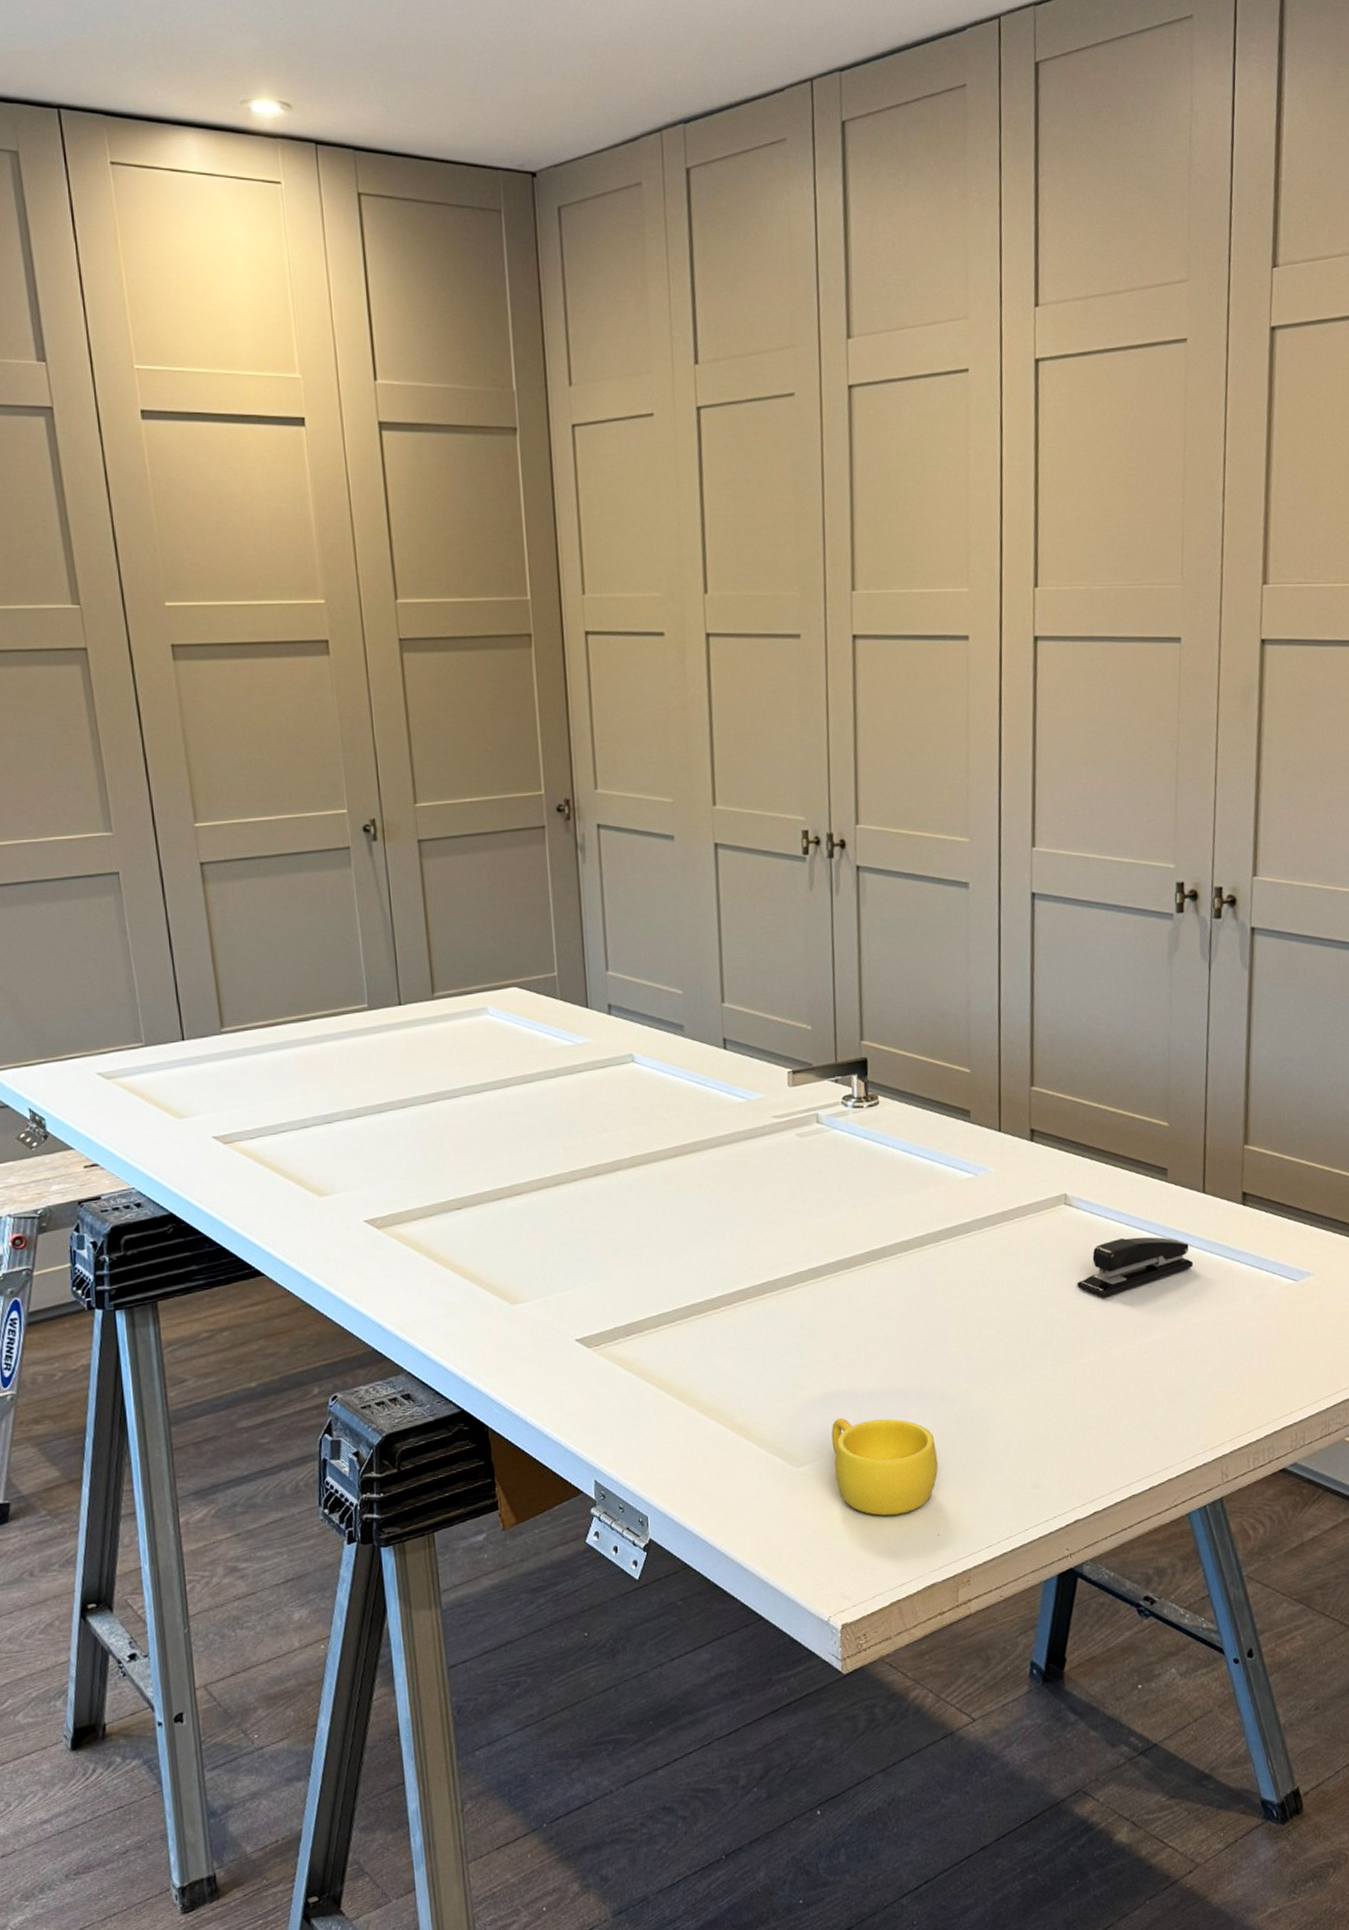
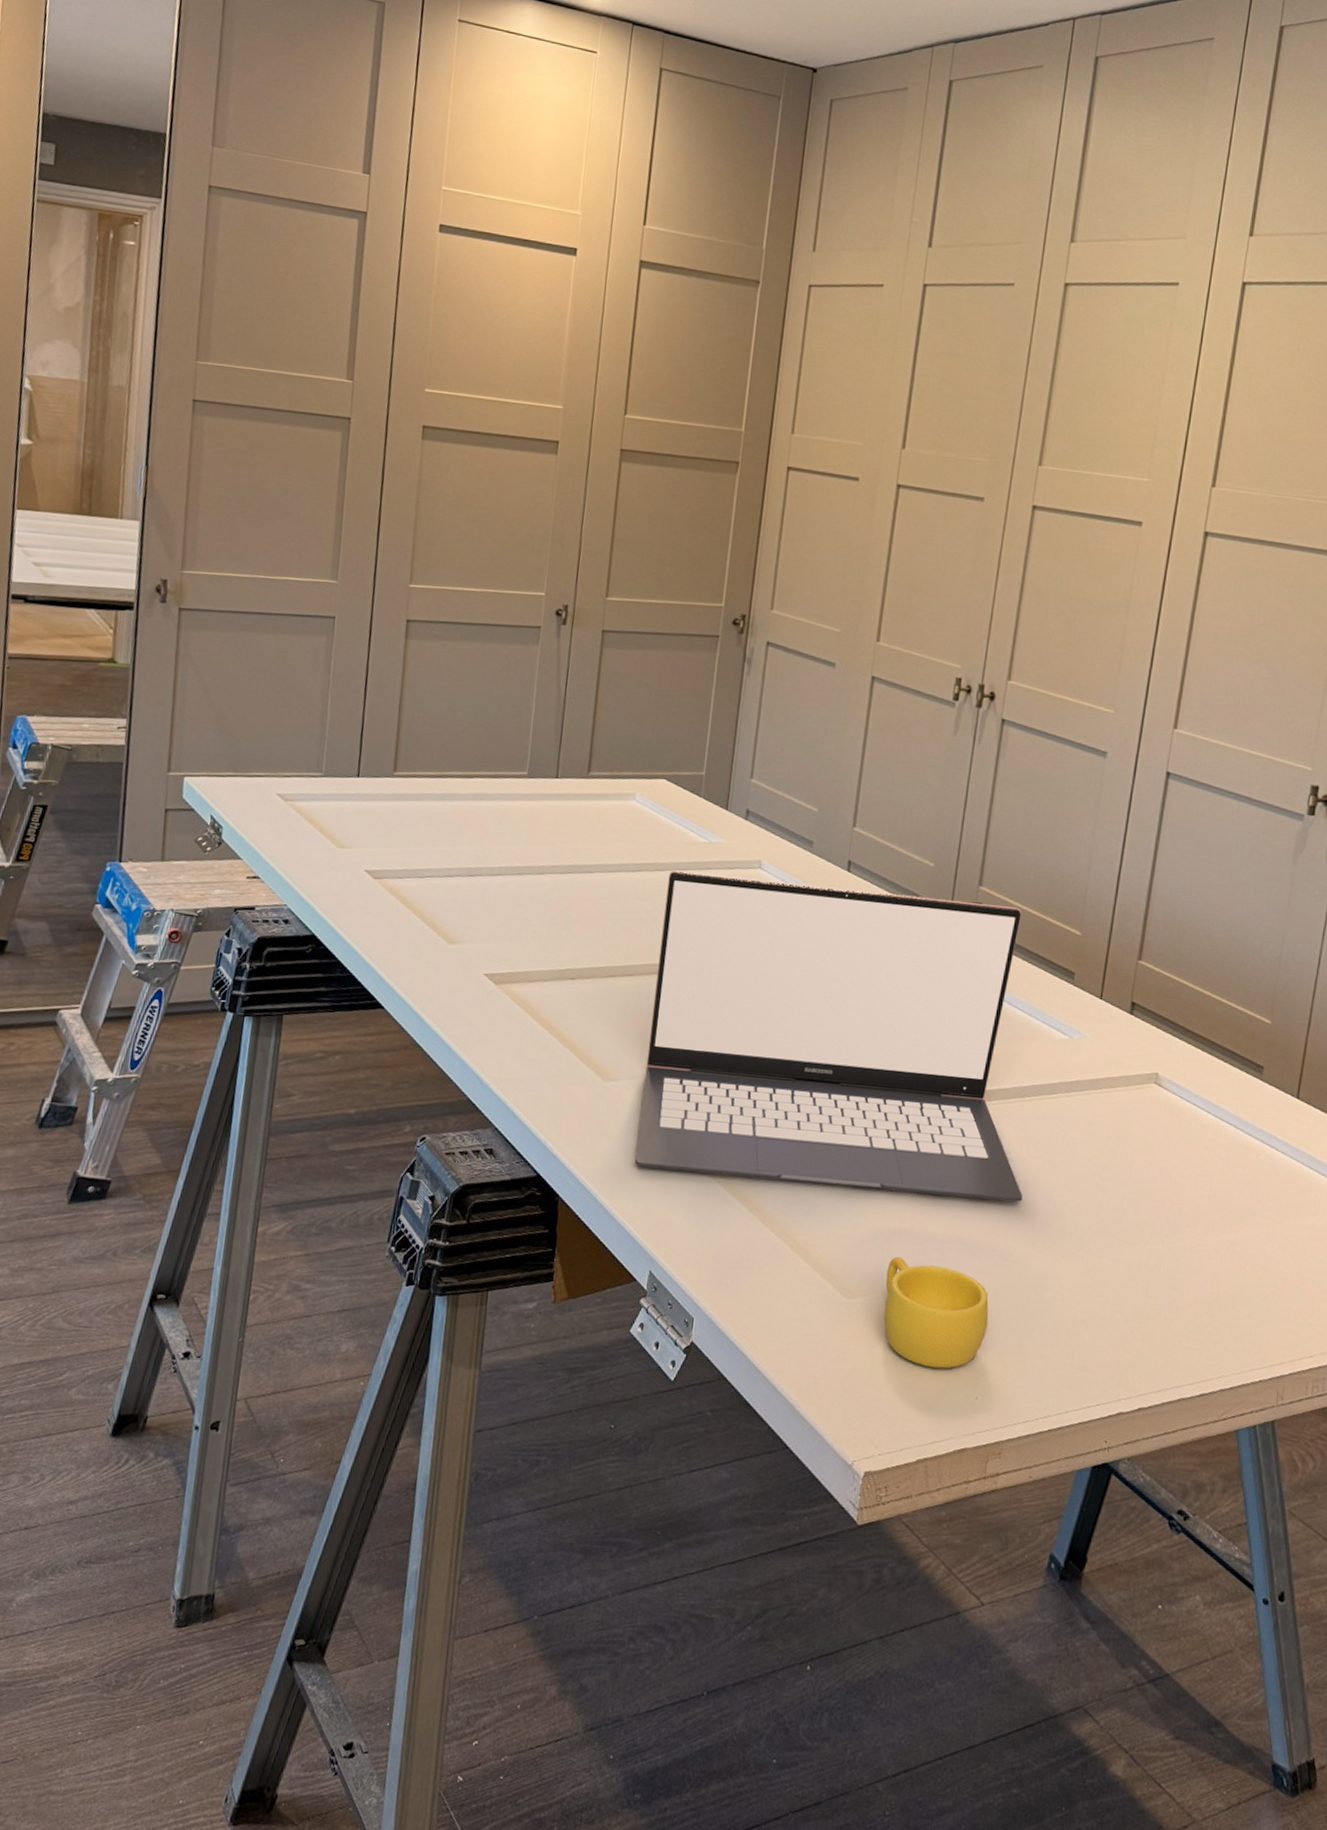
laptop: none [539,1056,953,1382] -> present [635,870,1023,1202]
stapler: present [1077,1237,1193,1298] -> none [1155,1128,1277,1187]

